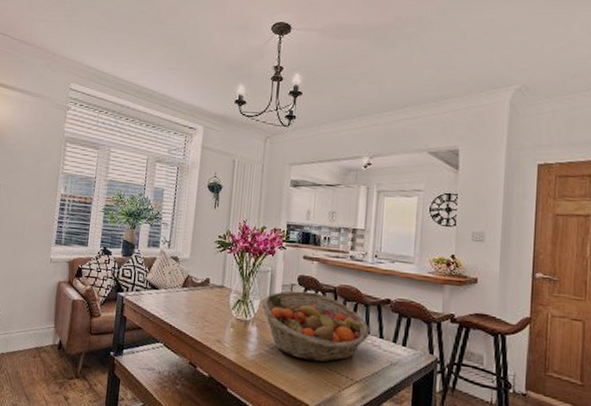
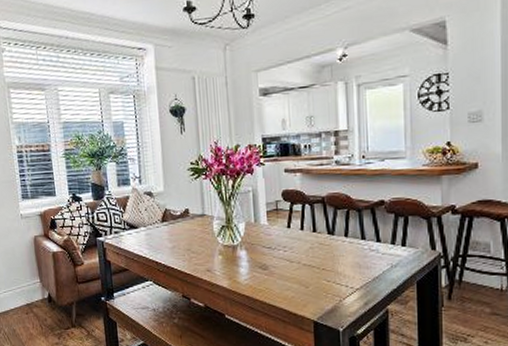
fruit basket: present [261,290,370,363] -> none [247,206,366,276]

